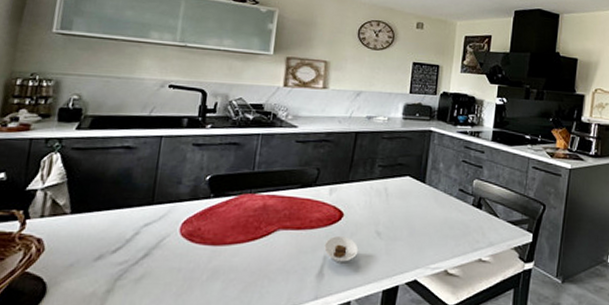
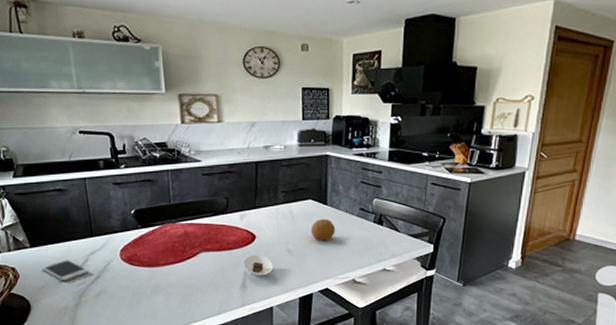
smartphone: none [76,230,137,259] -> present [41,259,89,282]
fruit: none [404,198,432,223] -> present [310,218,336,241]

